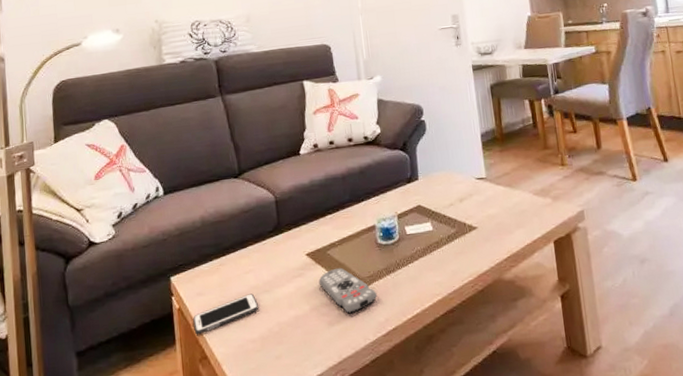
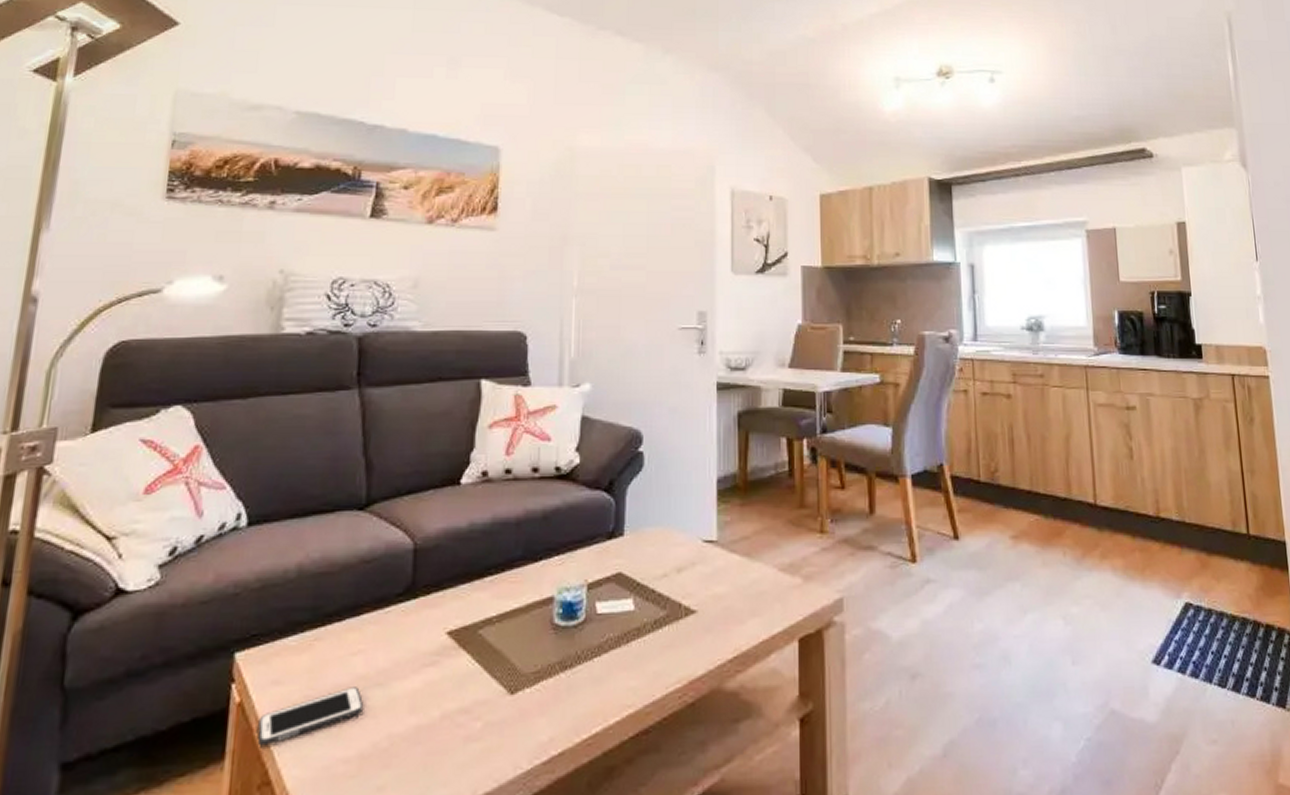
remote control: present [318,267,378,314] -> none [459,656,543,727]

